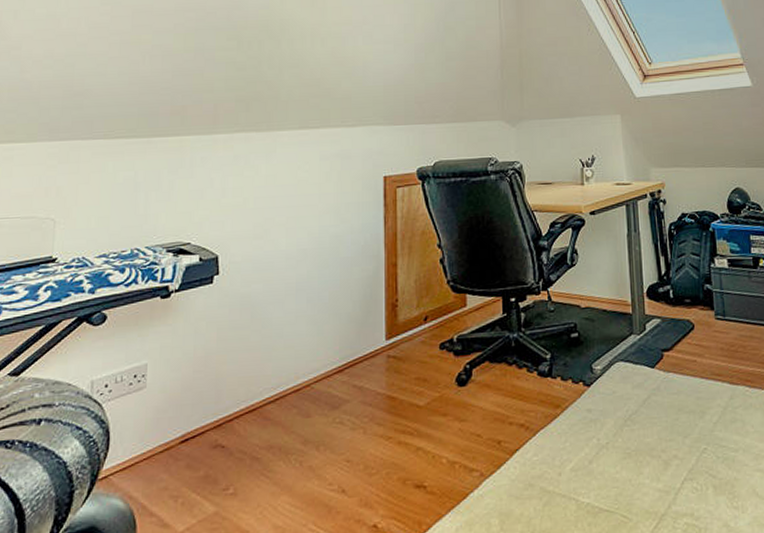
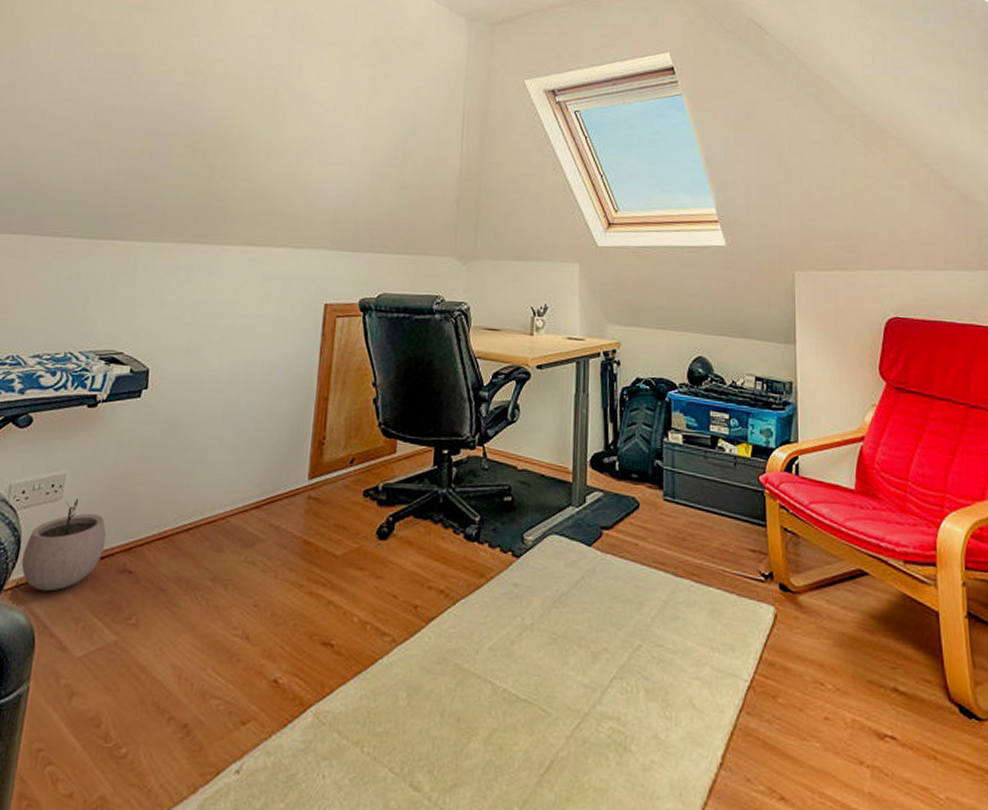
plant pot: none [113,385,195,476] -> present [21,498,107,592]

